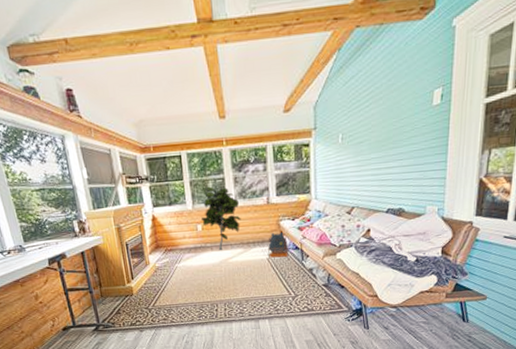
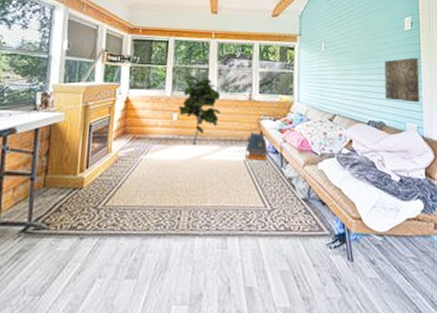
wall art: none [406,136,446,186] -> present [384,58,420,103]

